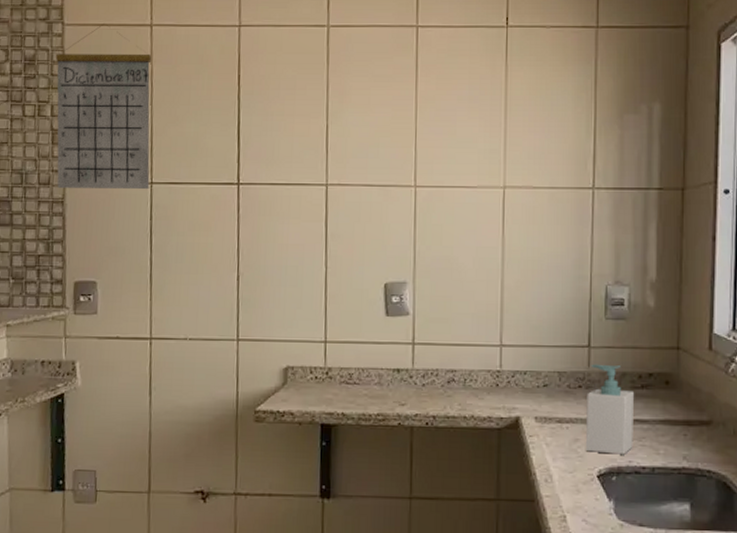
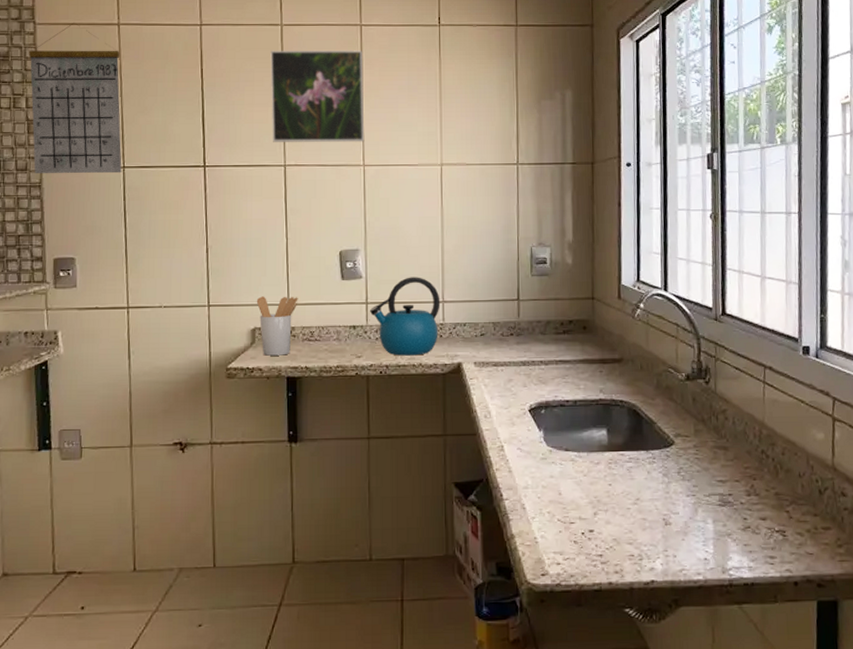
utensil holder: none [290,331,337,399] -> present [256,296,298,356]
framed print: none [313,54,419,160] -> present [270,49,365,143]
kettle: none [416,315,498,406] -> present [369,277,440,356]
soap bottle: present [586,364,635,455] -> none [517,314,558,391]

